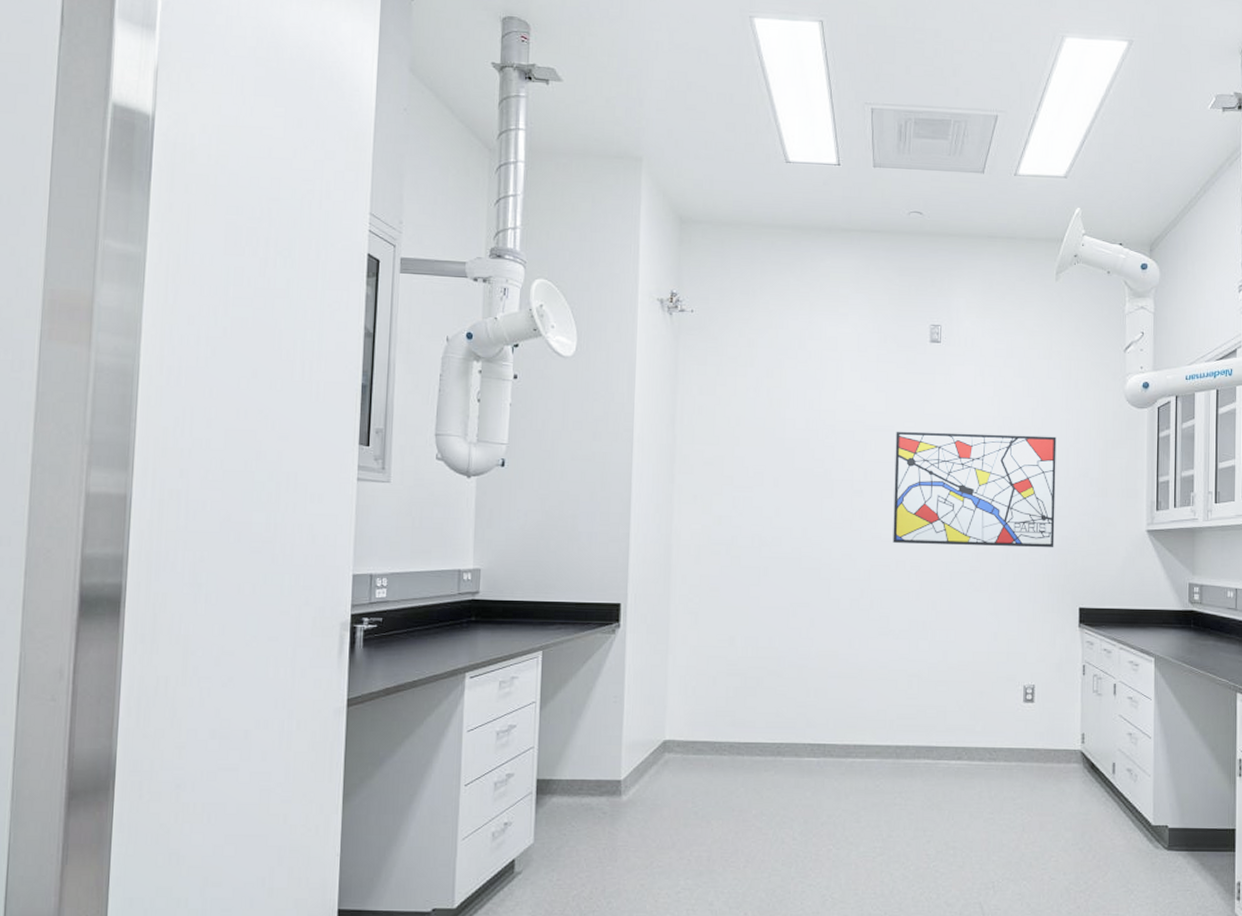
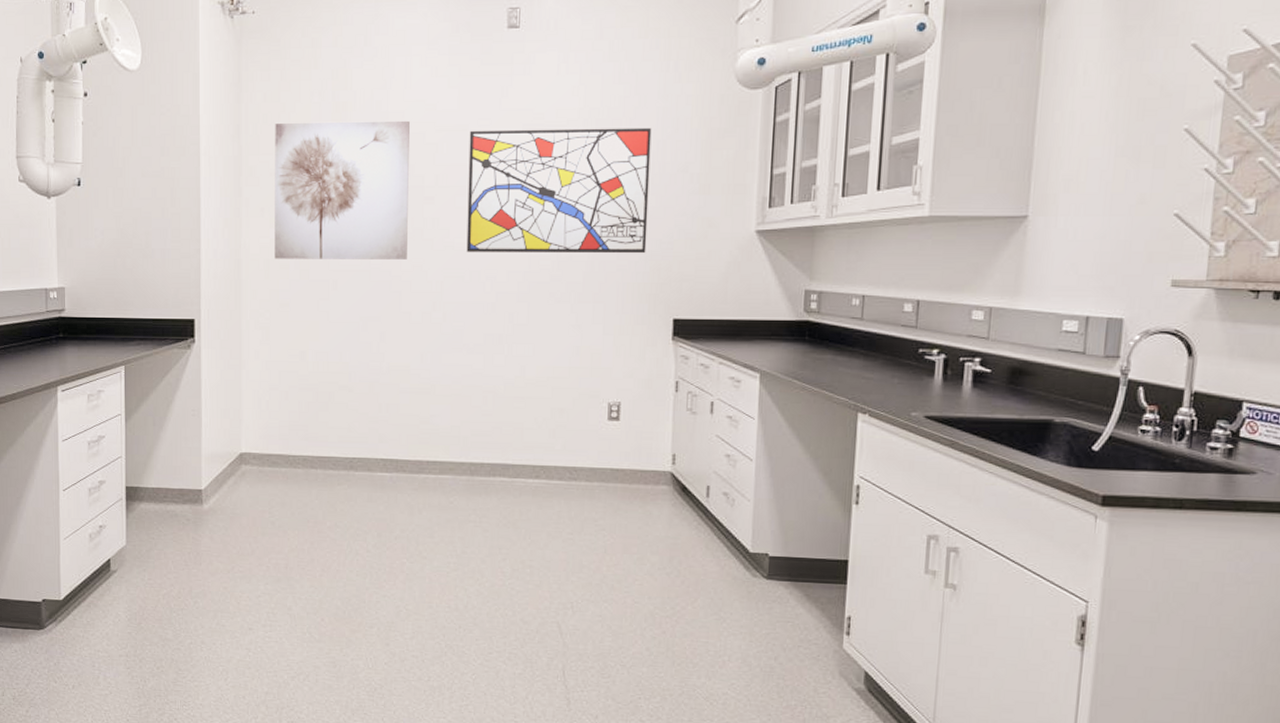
wall art: none [706,415,840,548] -> present [274,120,410,260]

